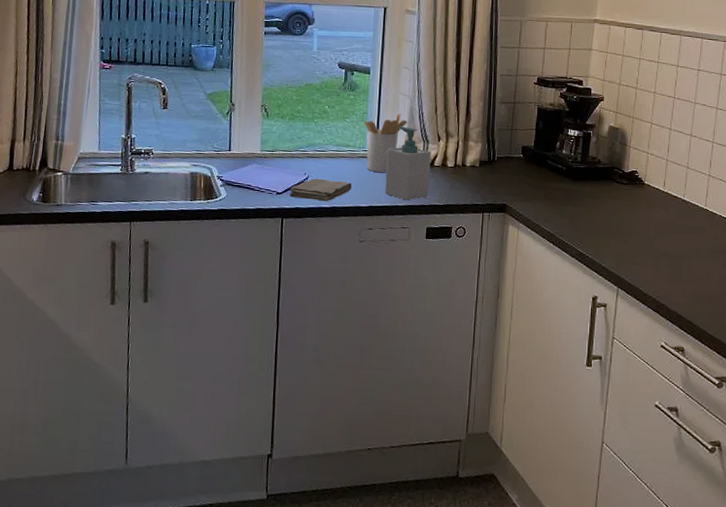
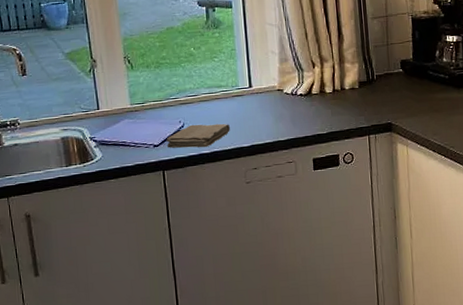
utensil holder: present [364,113,408,172] -> none [234,44,278,110]
soap bottle: present [385,126,431,201] -> none [261,57,310,134]

